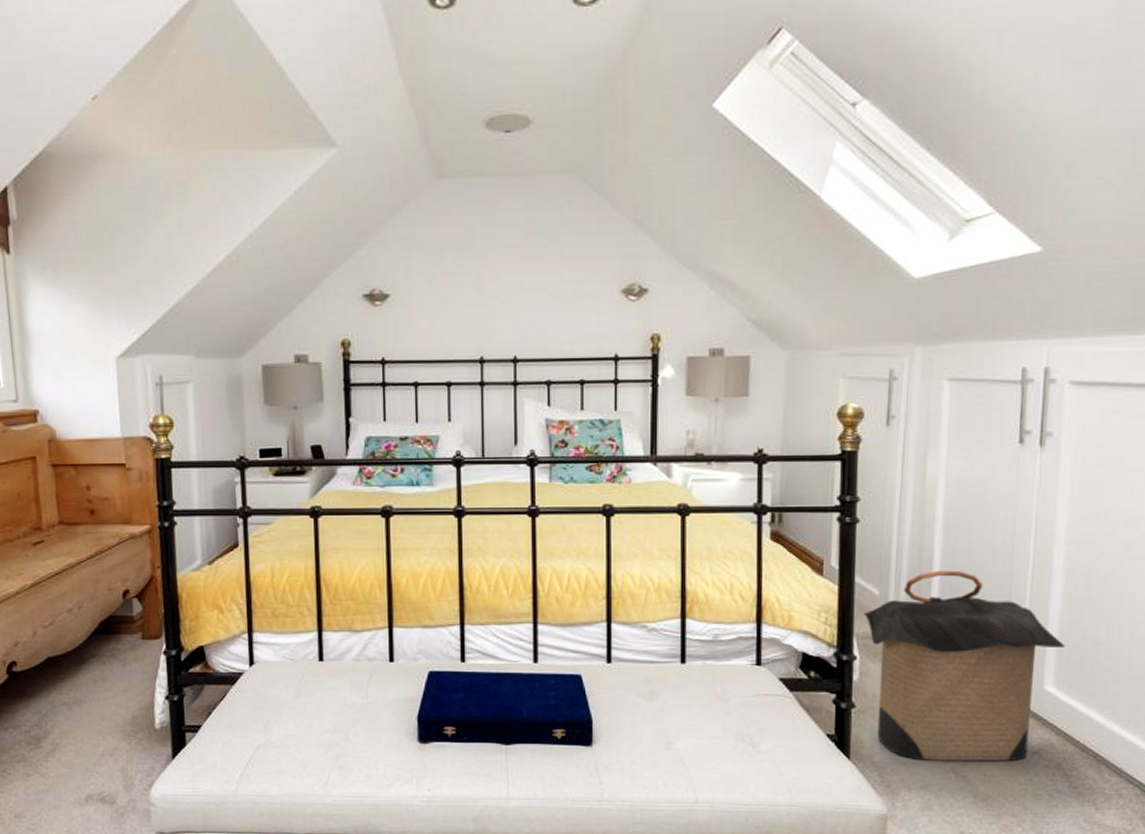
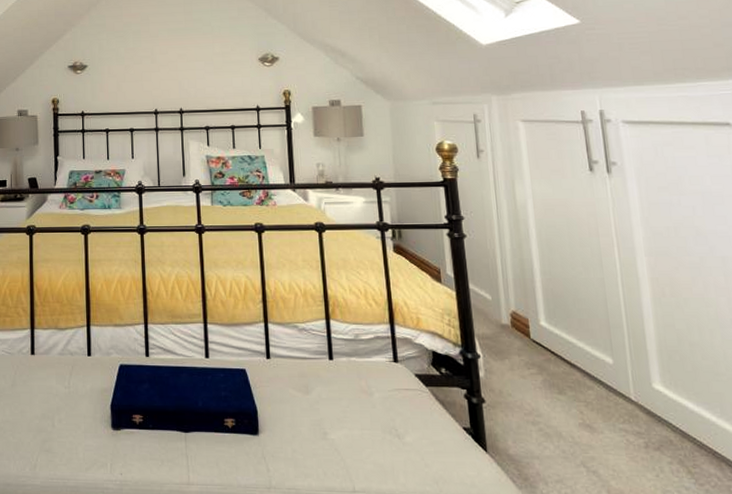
laundry hamper: present [863,570,1065,762] -> none [480,278,664,457]

